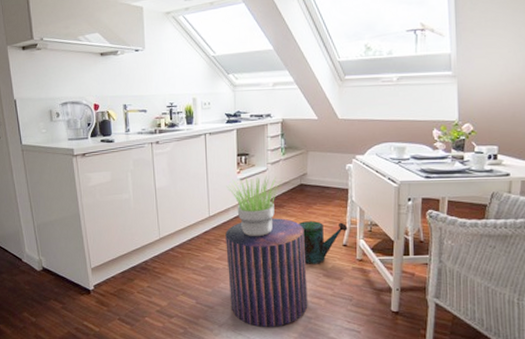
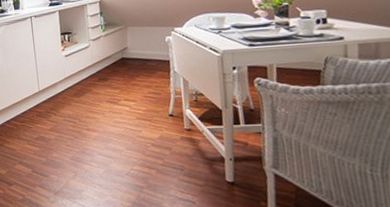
stool: present [225,218,308,327] -> none [55,90,139,196]
potted plant: present [226,176,284,237] -> none [53,51,106,109]
watering can: present [299,221,348,264] -> none [123,92,173,134]

